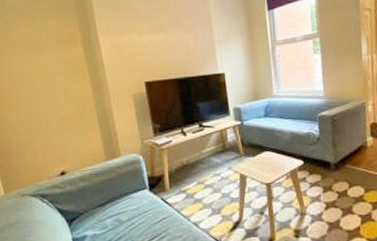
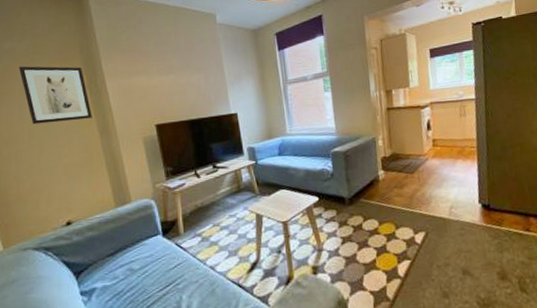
wall art: none [19,21,86,78] -> present [18,66,92,125]

